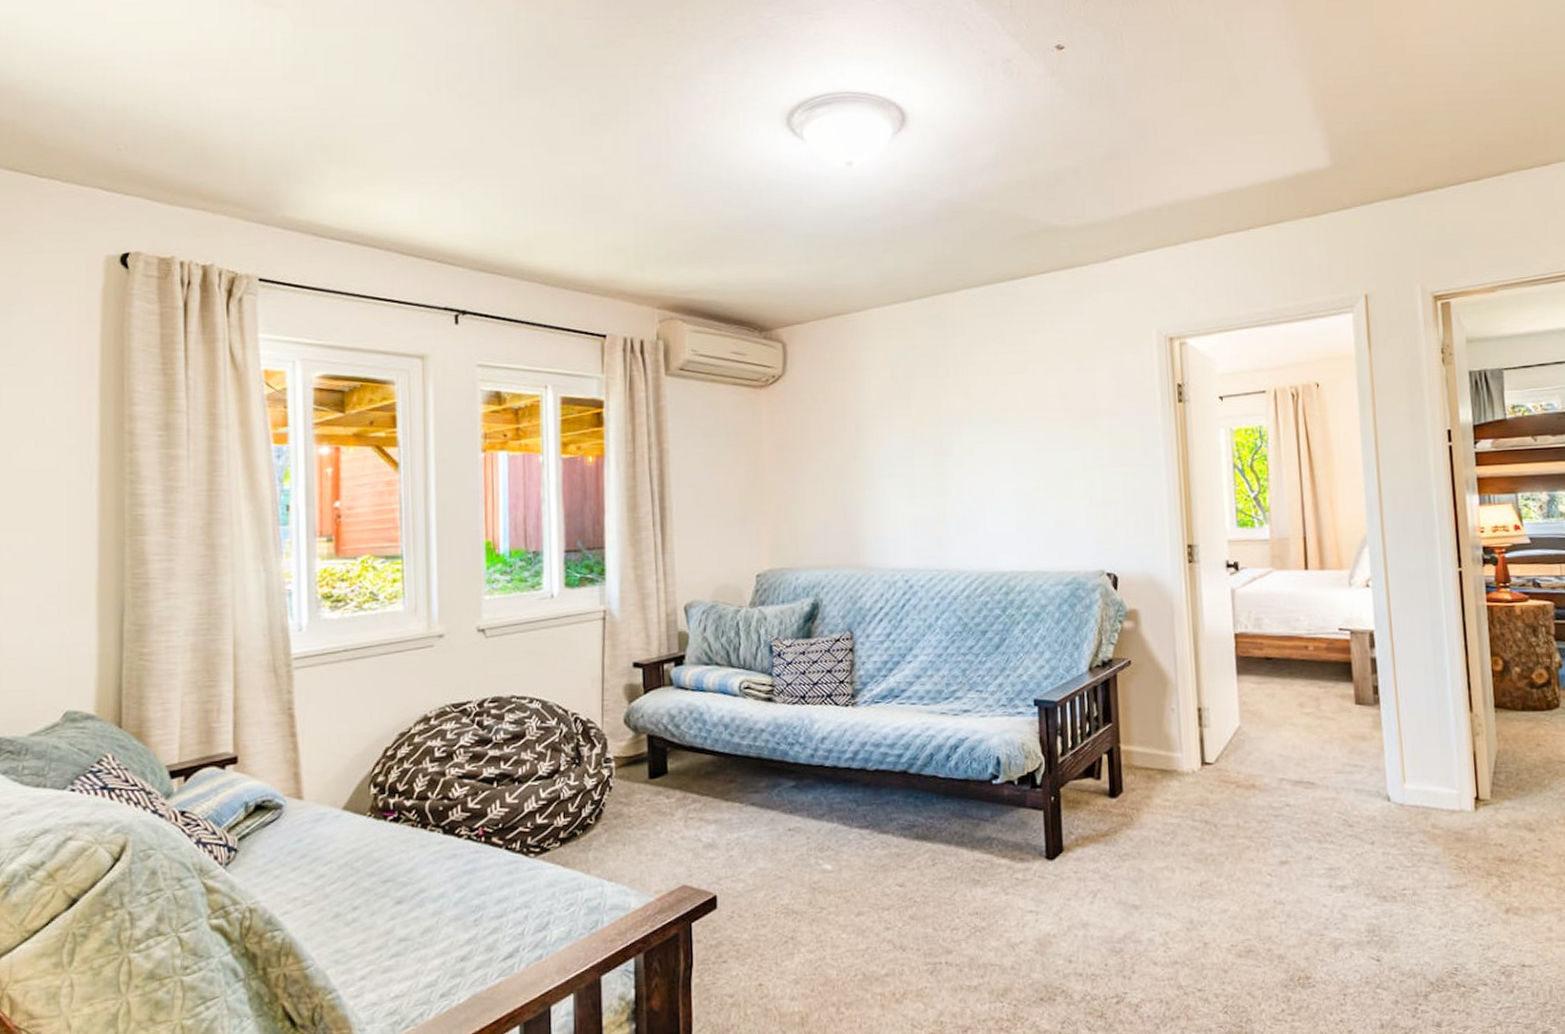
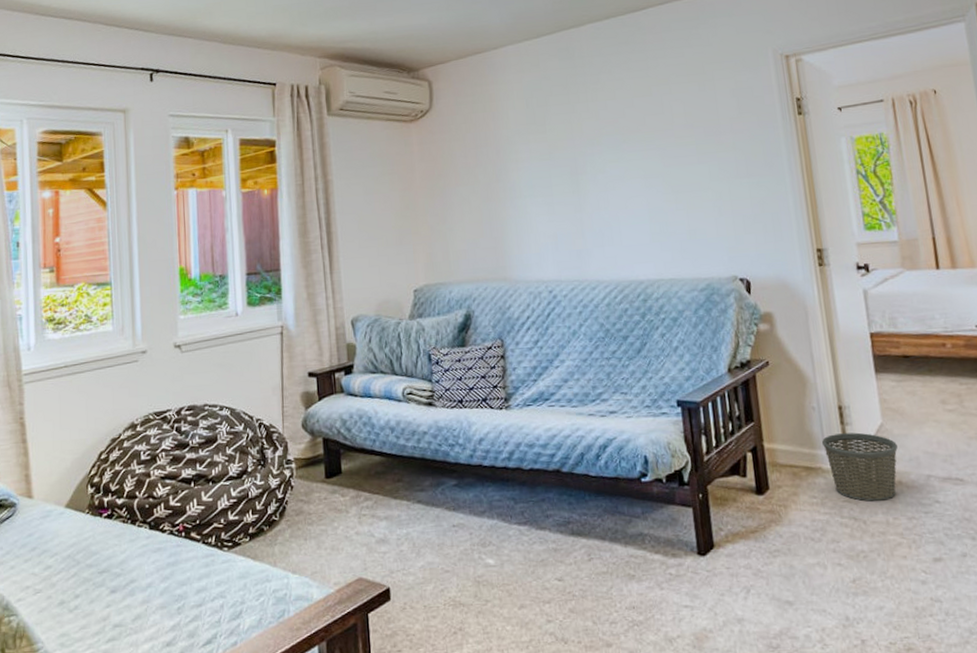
basket: none [1178,735,1253,805] -> present [821,432,898,502]

